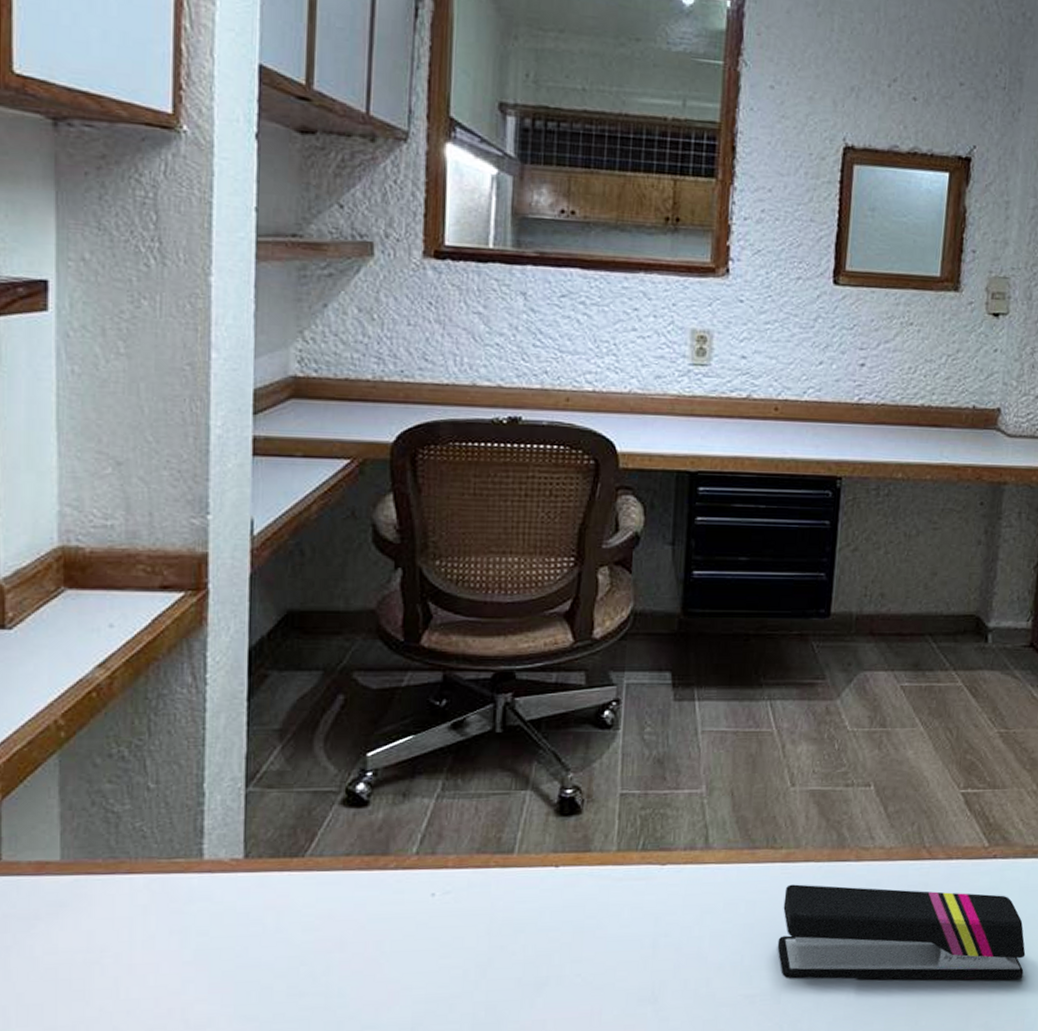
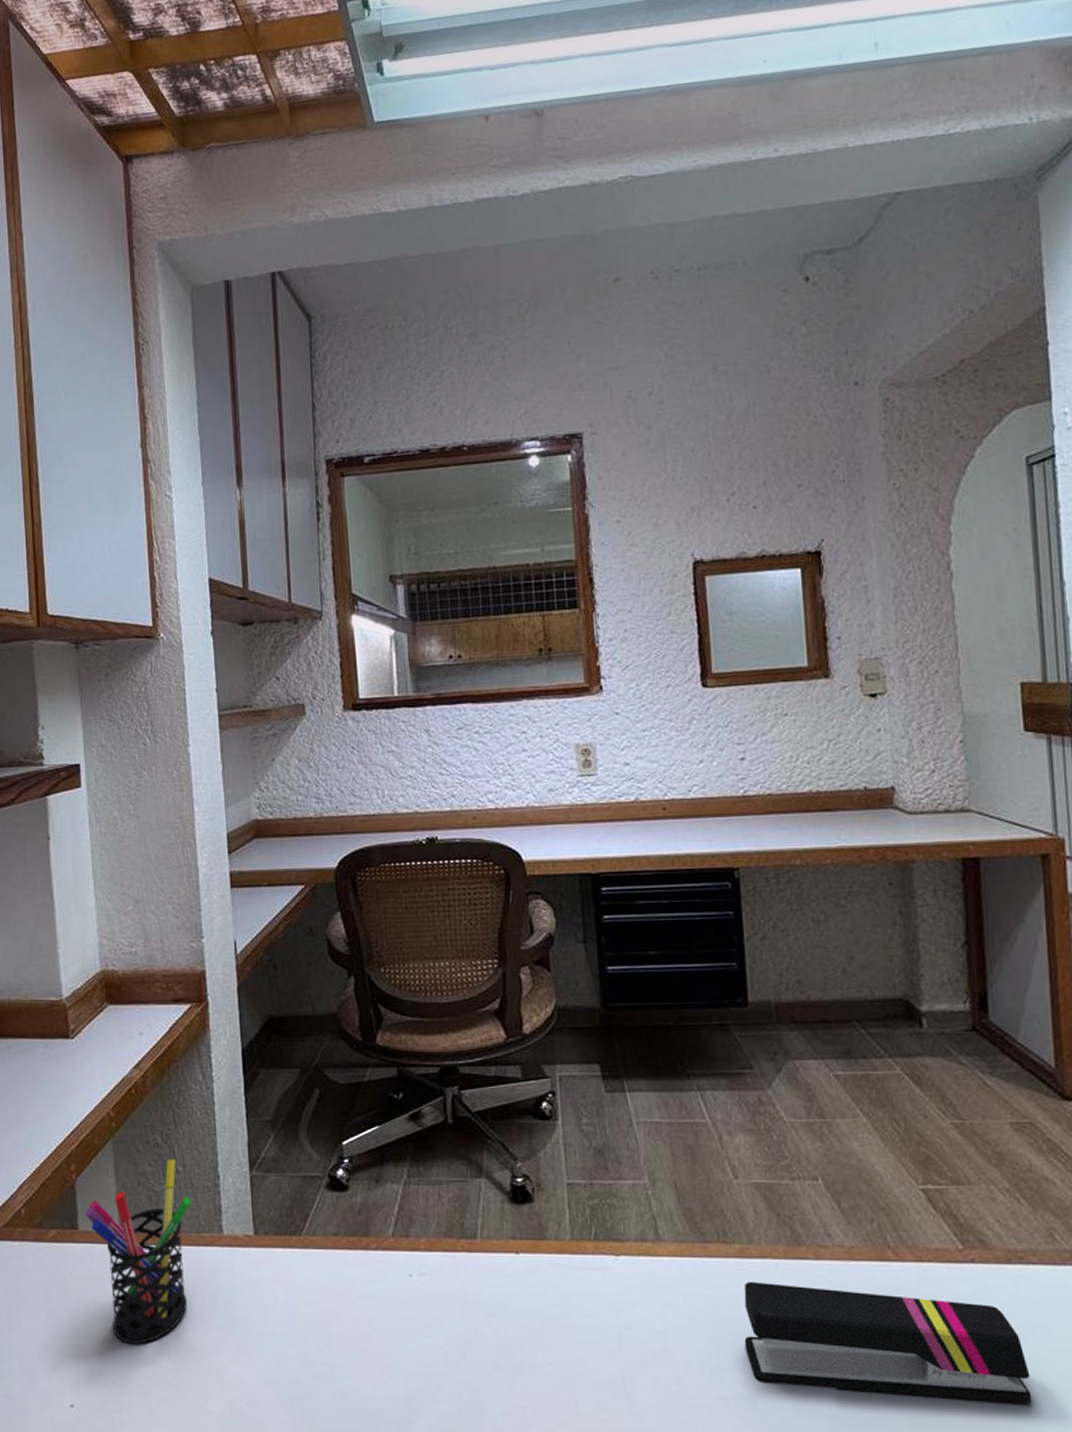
pen holder: none [12,774,165,989] -> present [85,1159,192,1344]

